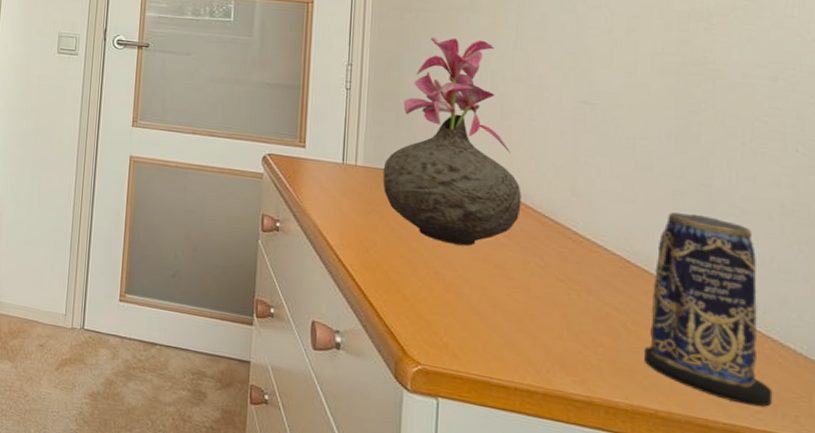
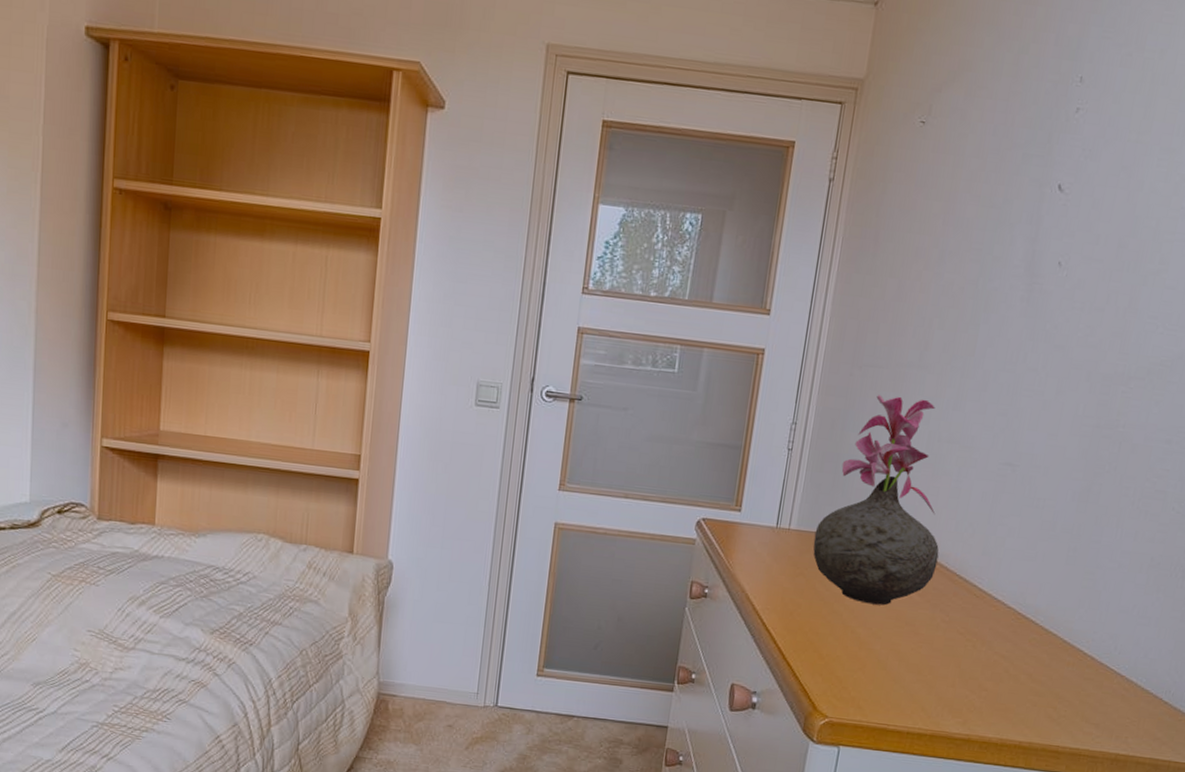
candle: present [644,212,773,407] -> none [1018,567,1124,732]

